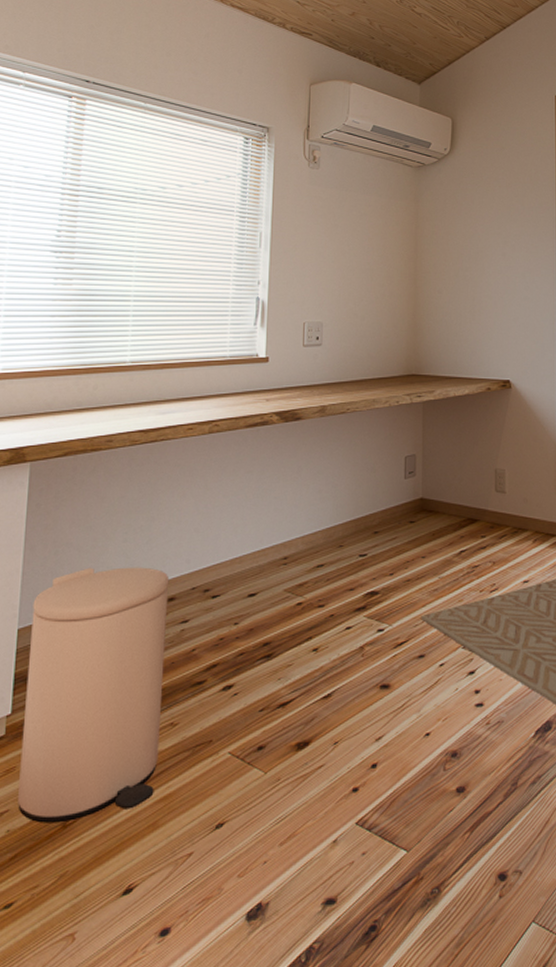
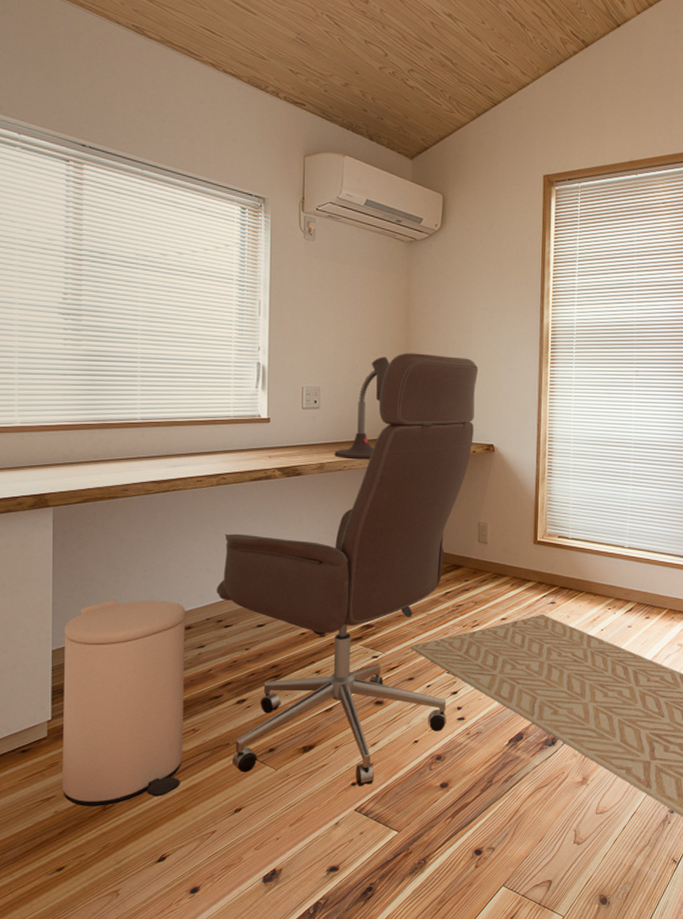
office chair: none [204,283,492,793] -> present [217,353,479,787]
desk lamp: none [337,288,398,401] -> present [334,357,390,460]

